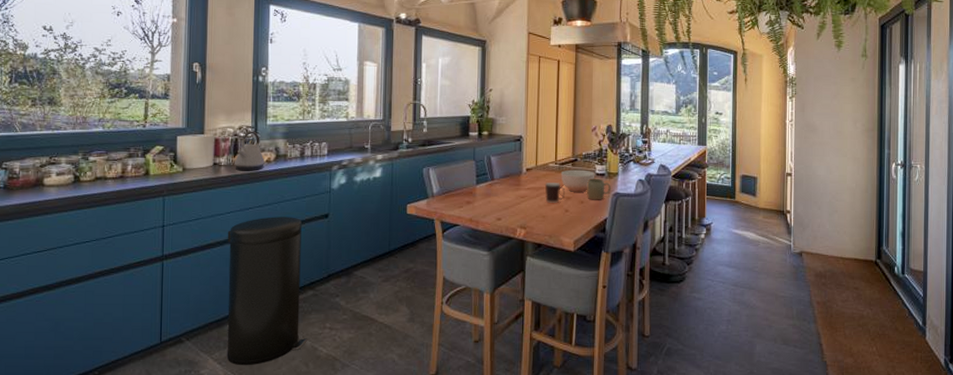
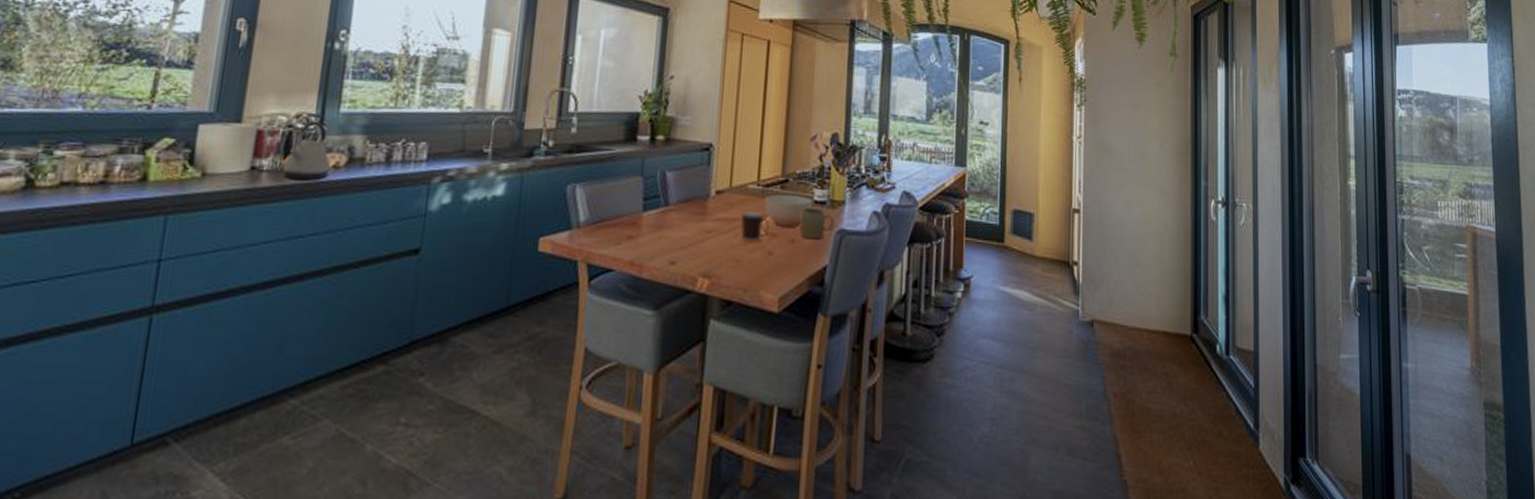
pedal bin: present [226,217,308,366] -> none [237,250,378,484]

